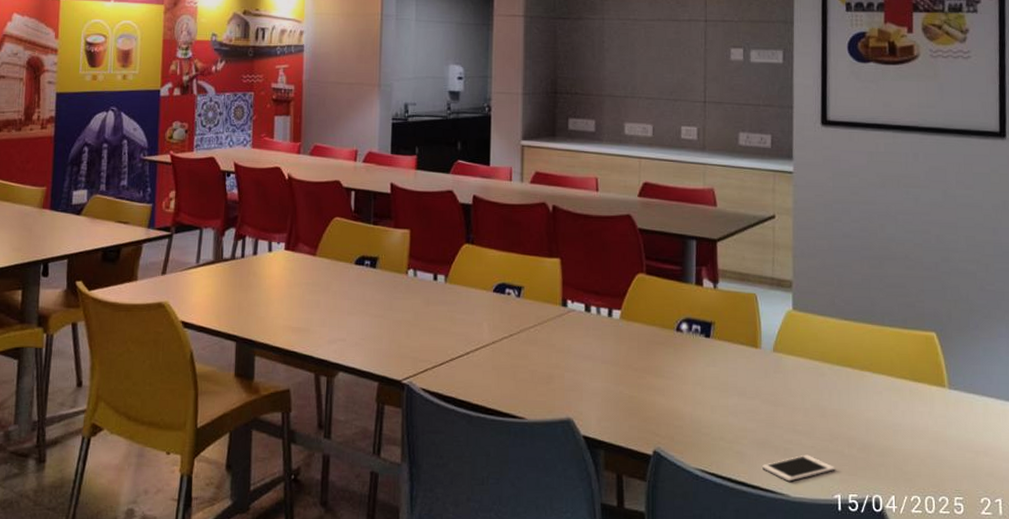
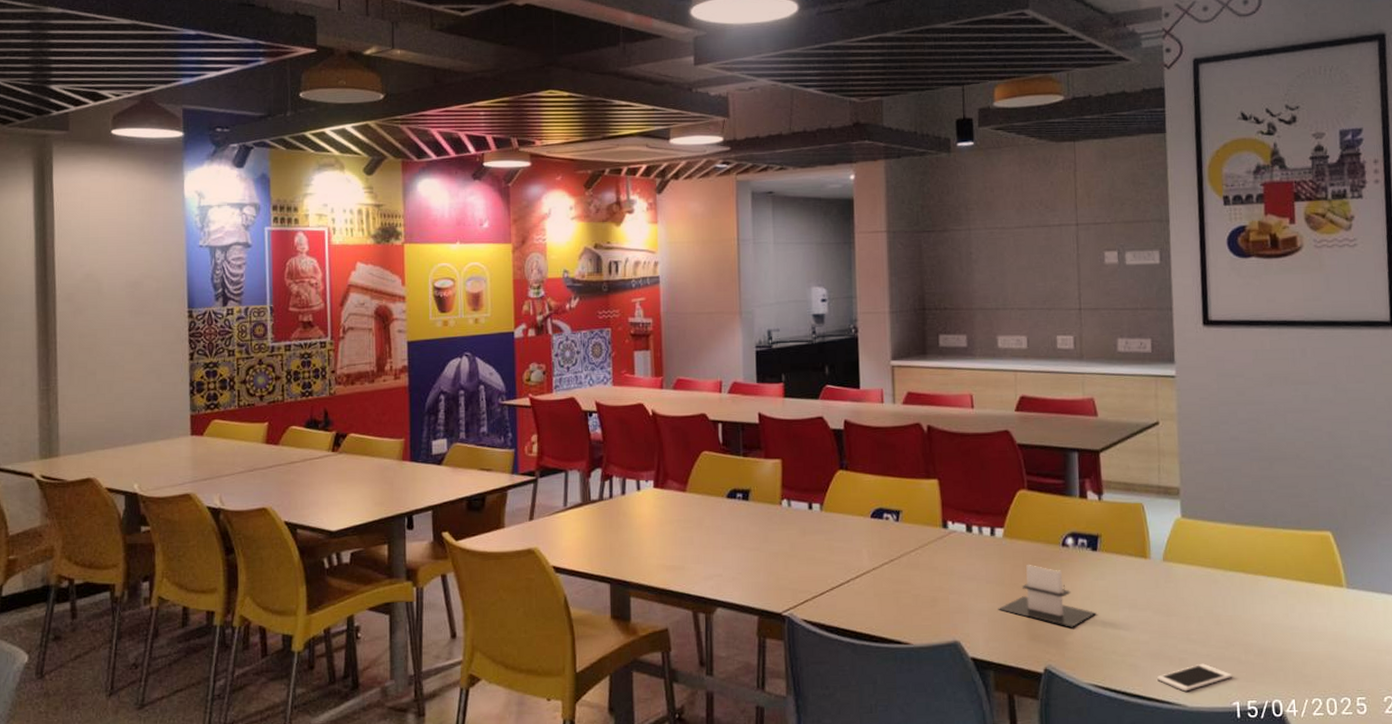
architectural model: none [611,347,707,411] -> present [998,565,1097,627]

